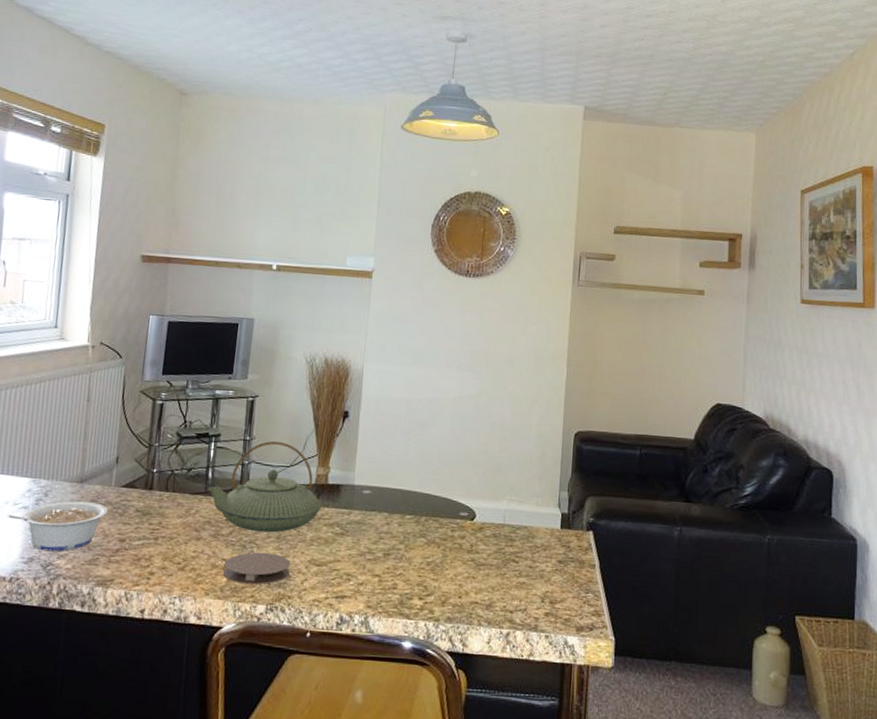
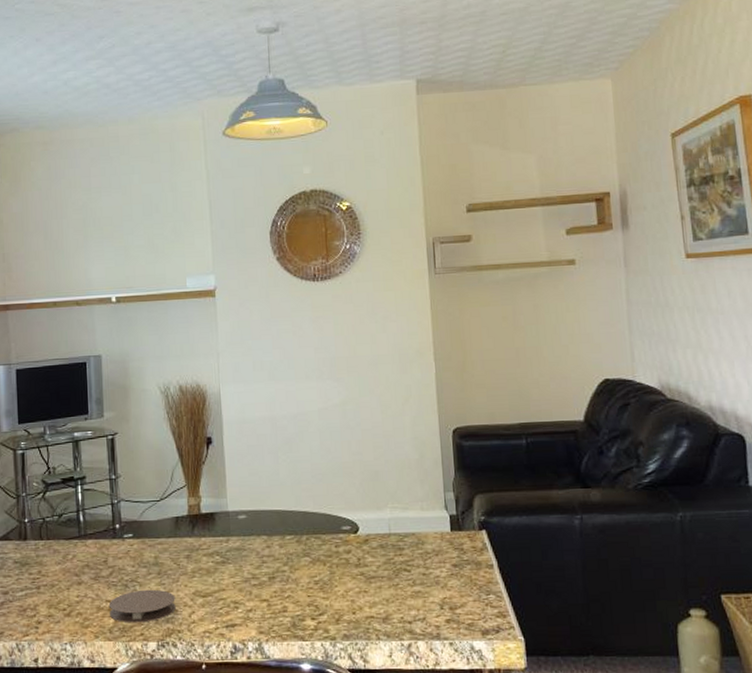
teapot: present [205,441,322,533] -> none [78,477,198,570]

